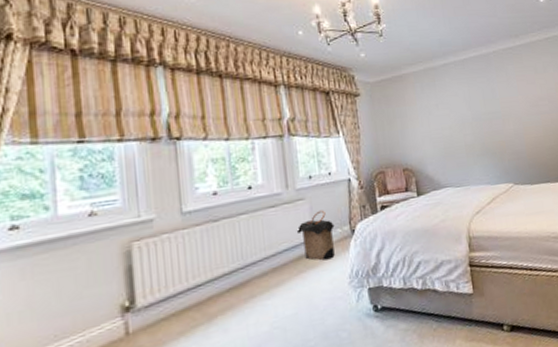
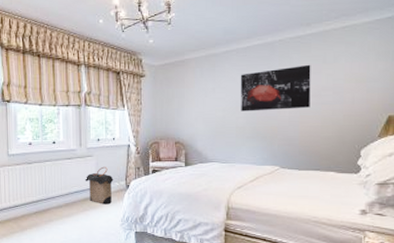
wall art: none [461,75,531,128] -> present [240,64,311,112]

